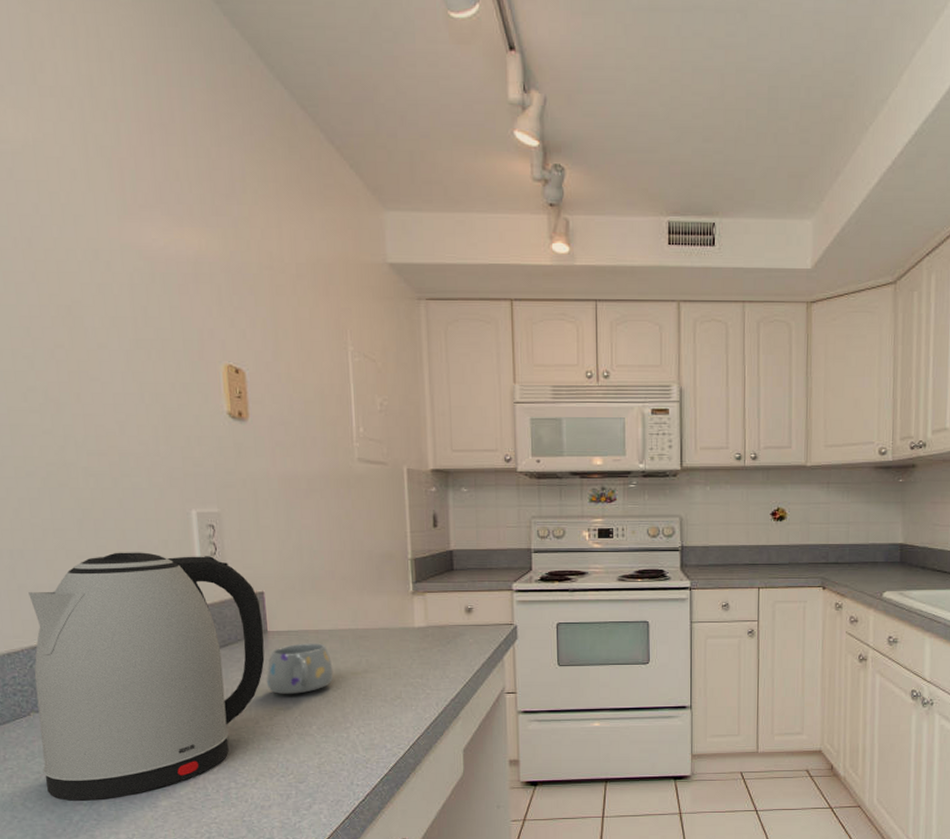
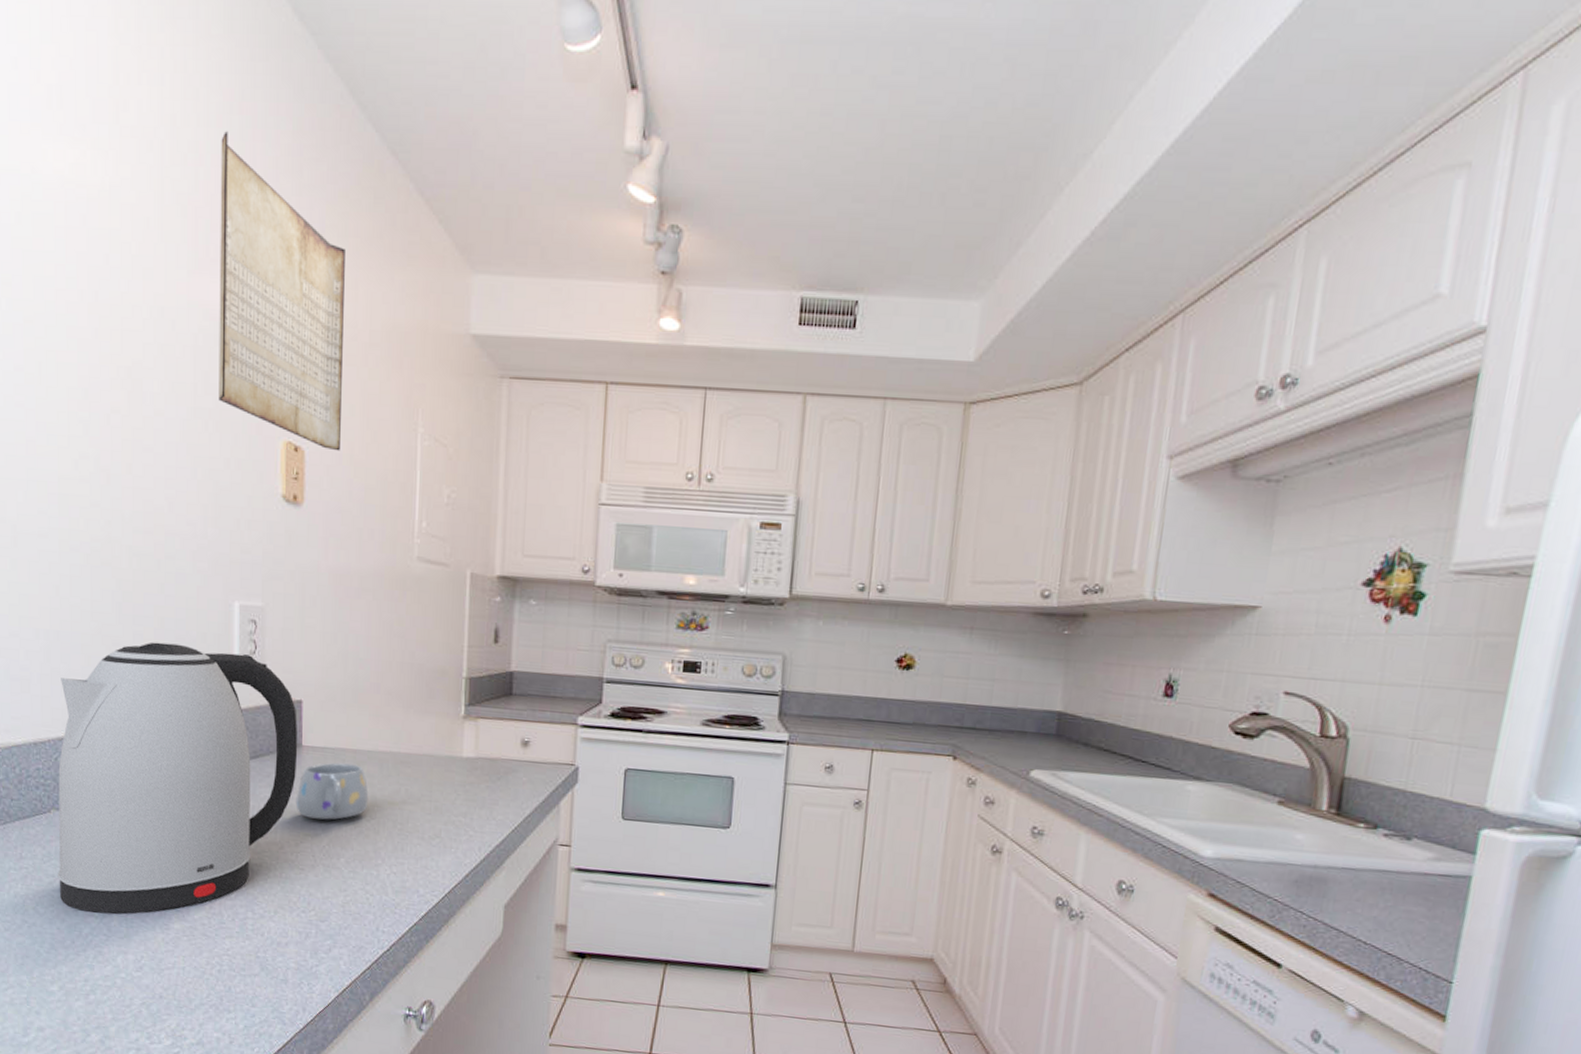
periodic table: none [138,90,278,371] -> present [218,131,345,452]

